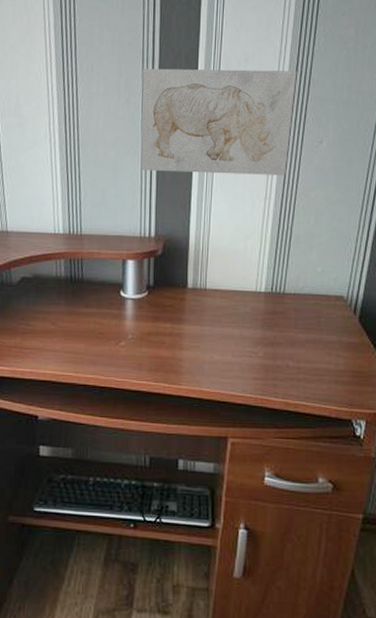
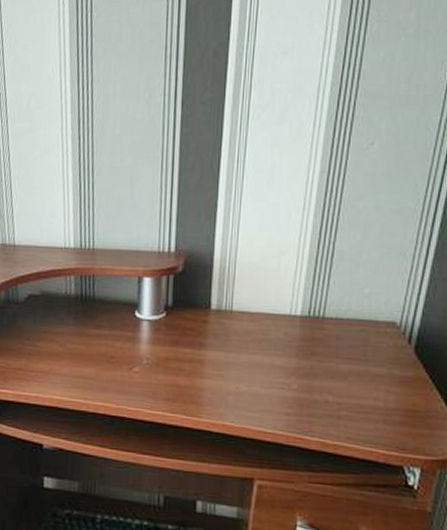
wall art: present [141,68,297,176] -> none [161,62,344,183]

